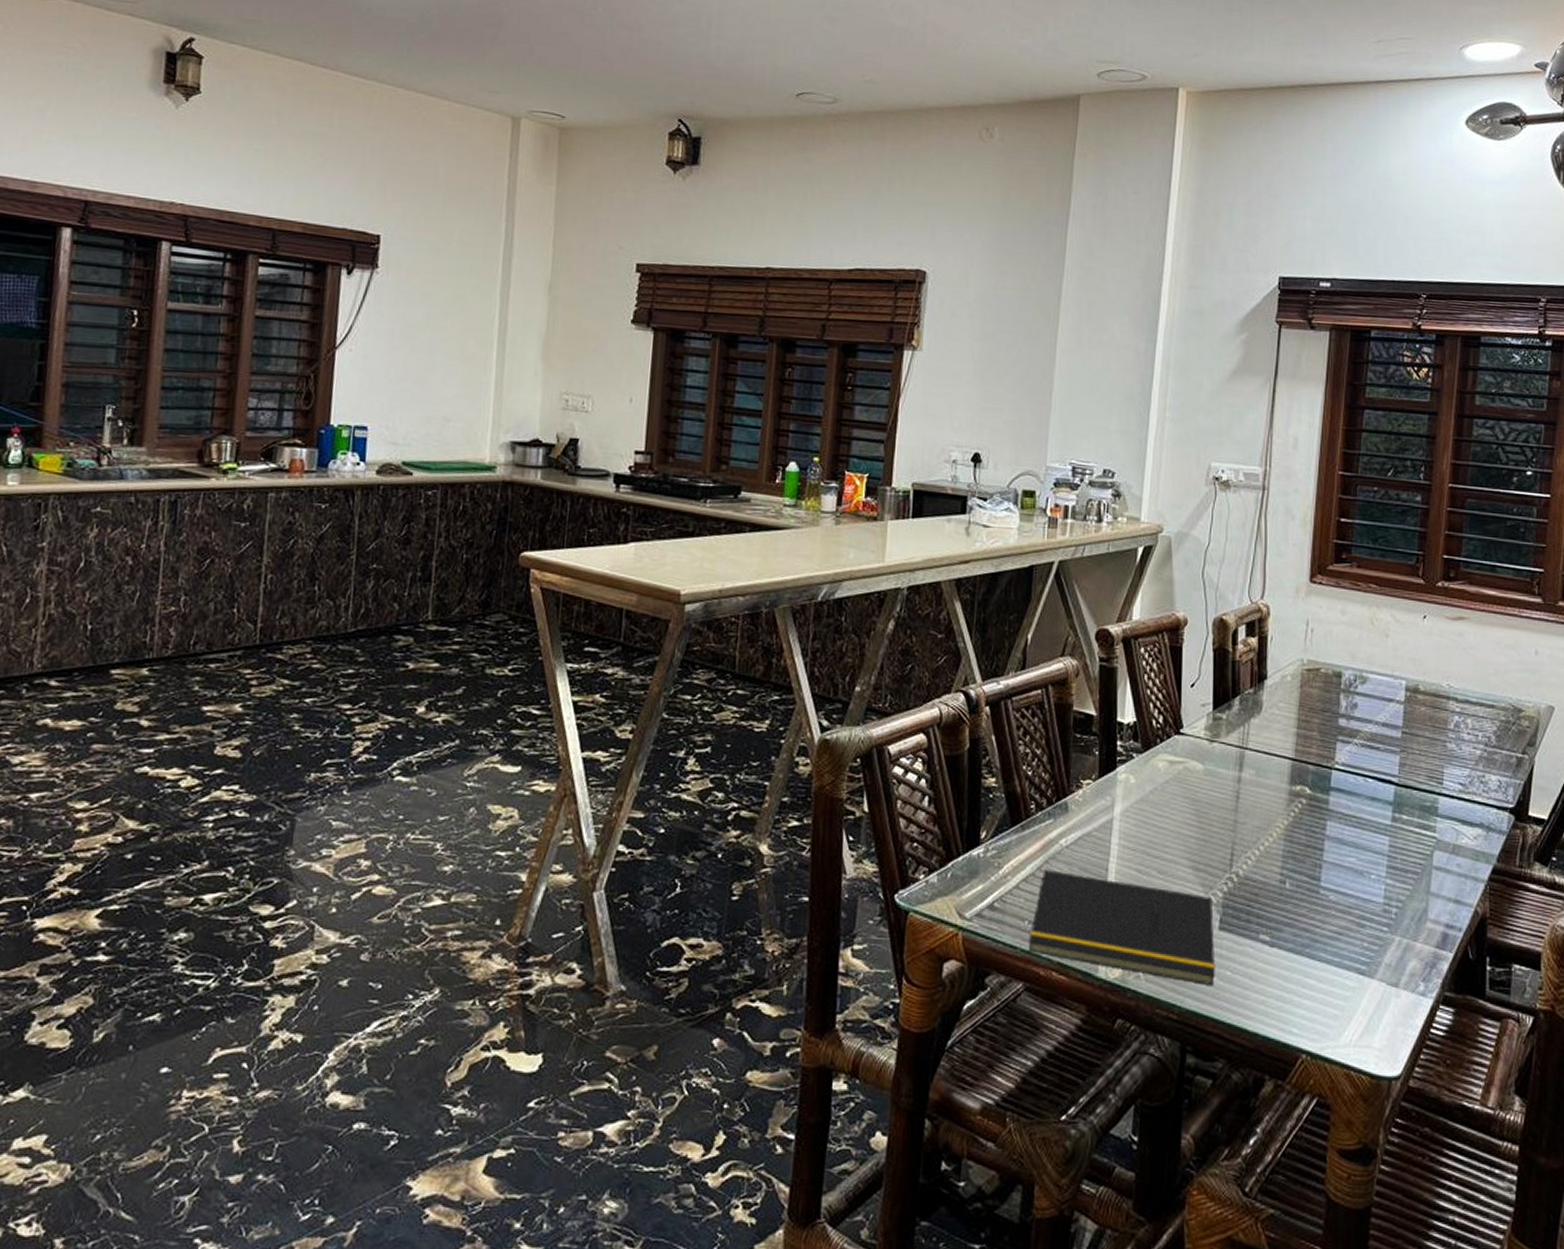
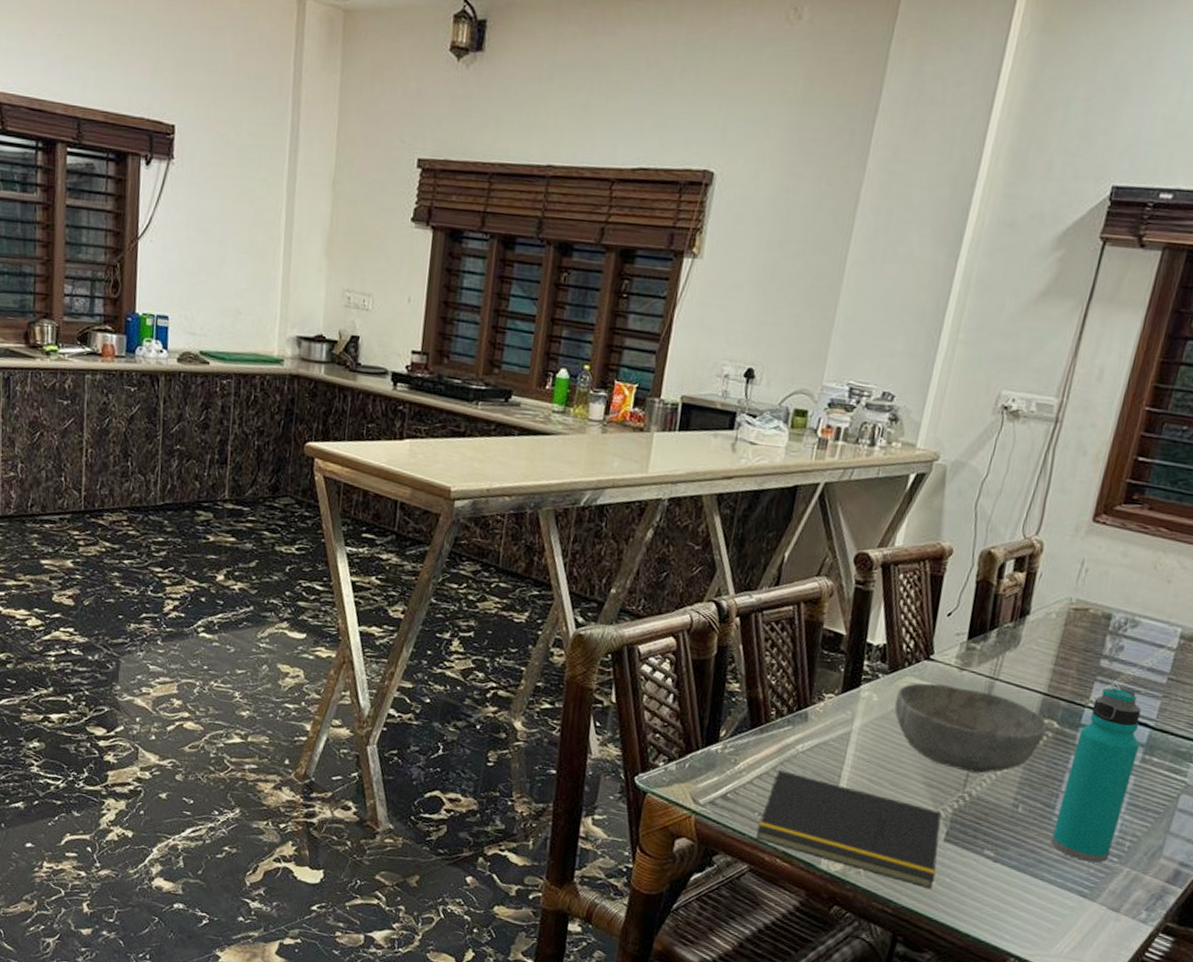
bowl: none [1152,759,1300,851] -> present [894,683,1047,774]
water bottle: none [1322,746,1388,935] -> present [1051,687,1141,863]

